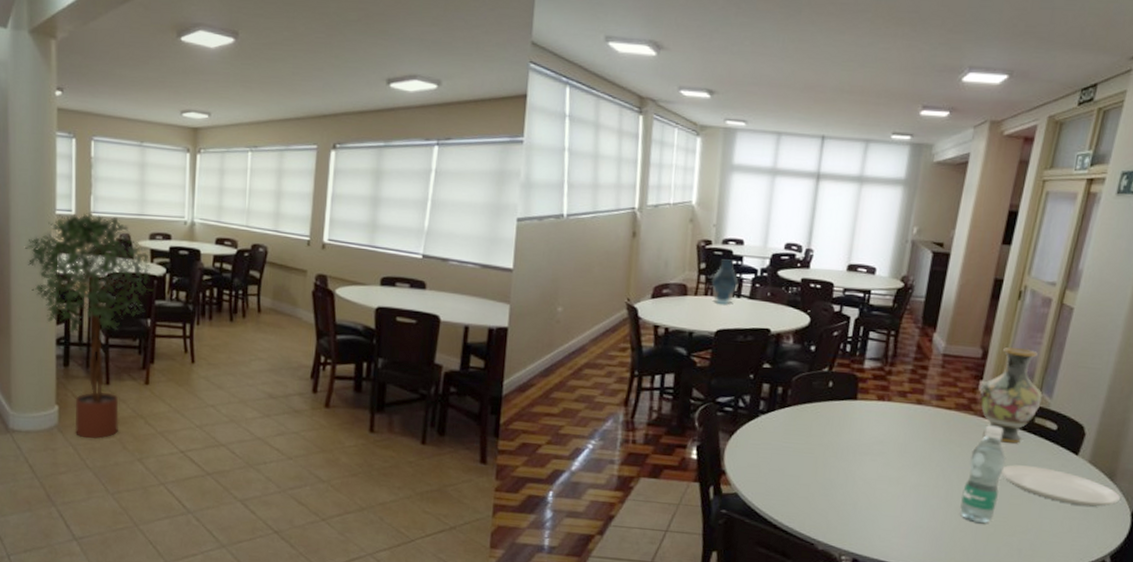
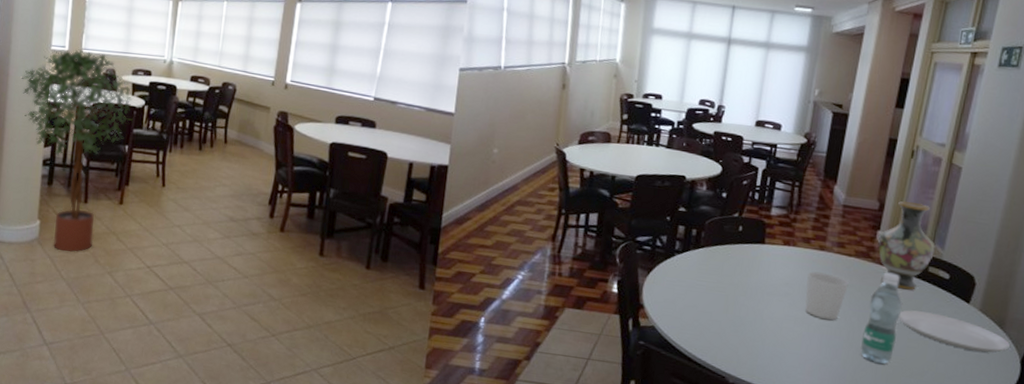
vase: present [712,259,739,305] -> none [633,111,657,153]
dixie cup: none [900,427,948,480] -> present [805,271,849,321]

